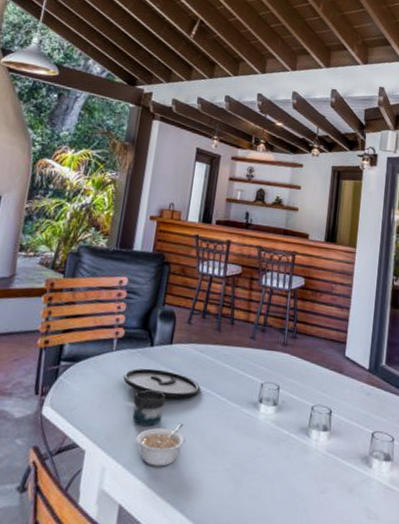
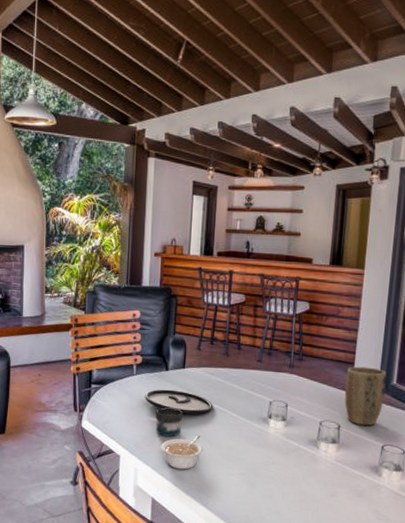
plant pot: none [336,346,377,411] -> present [344,366,387,426]

